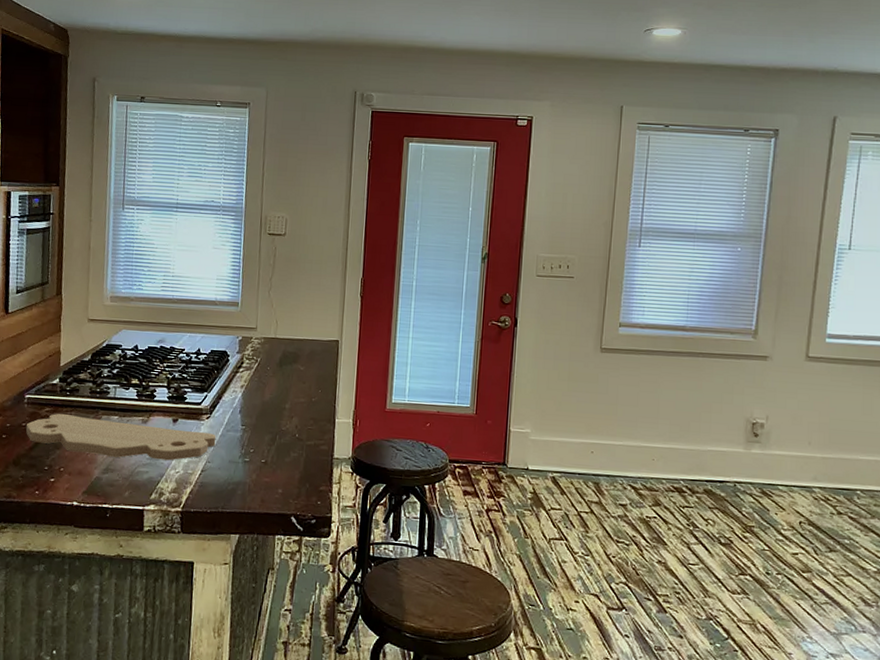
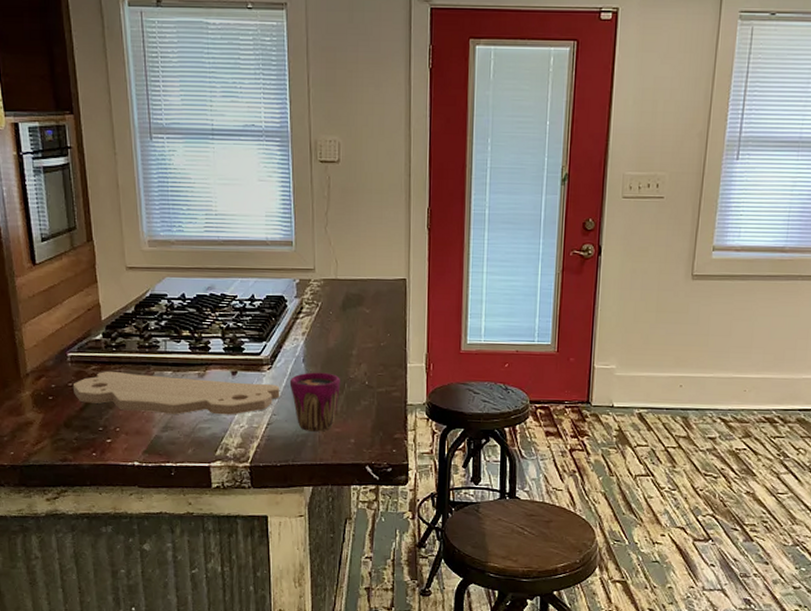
cup: none [225,423,273,481] -> present [289,372,341,432]

